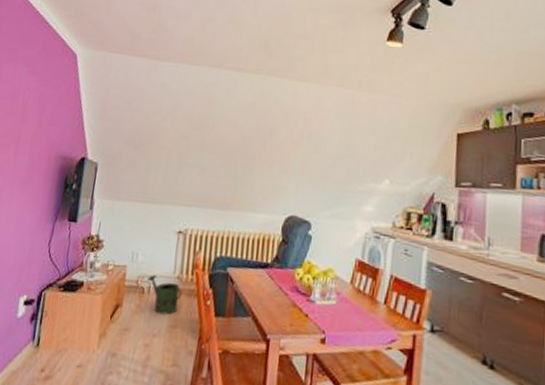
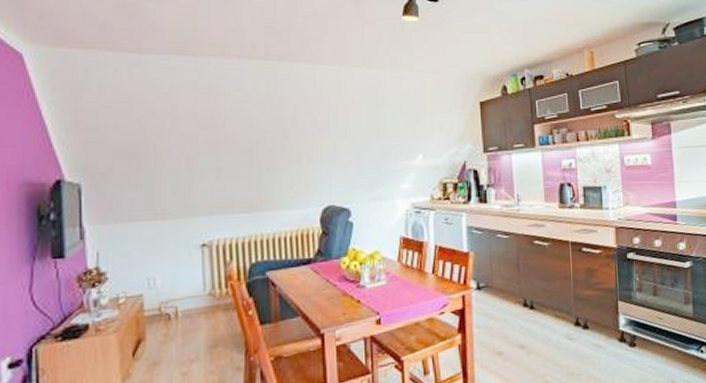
watering can: present [147,274,182,315] -> none [172,297,218,338]

